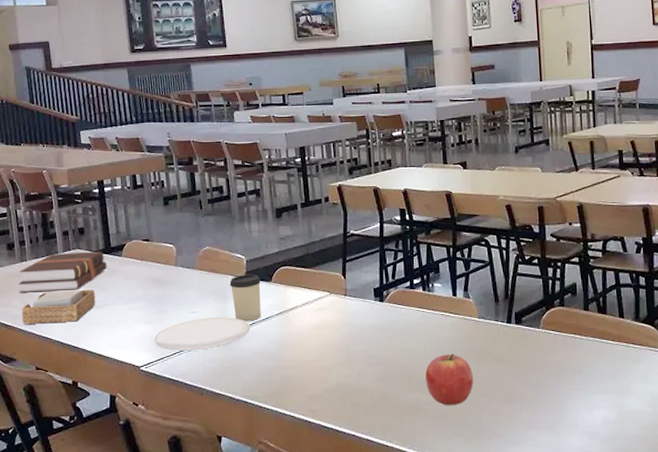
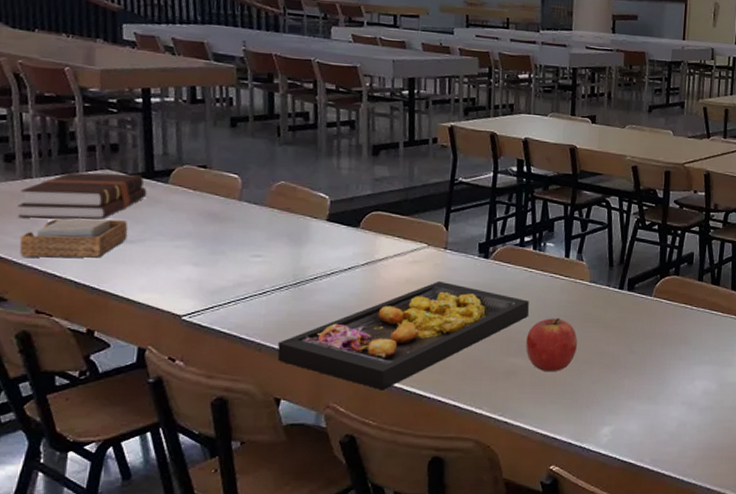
plate: present [153,316,251,351] -> none [201,263,329,300]
food tray: none [216,325,426,427] -> present [277,280,529,390]
cup: present [229,274,261,322] -> none [307,216,346,271]

